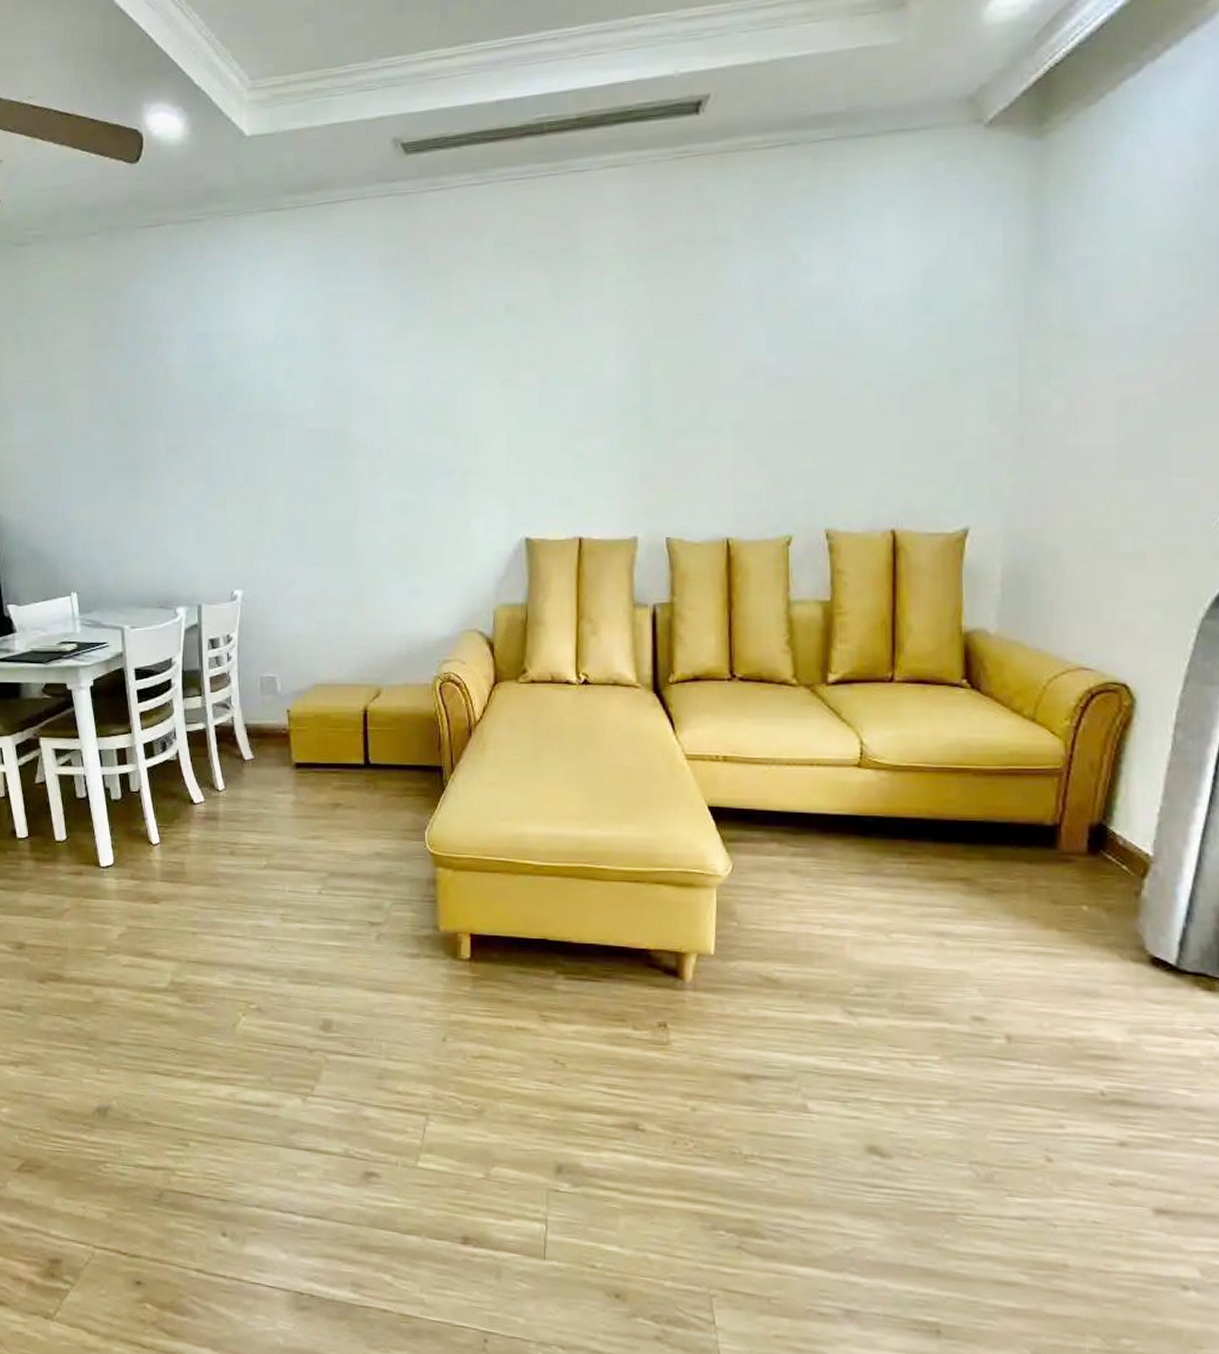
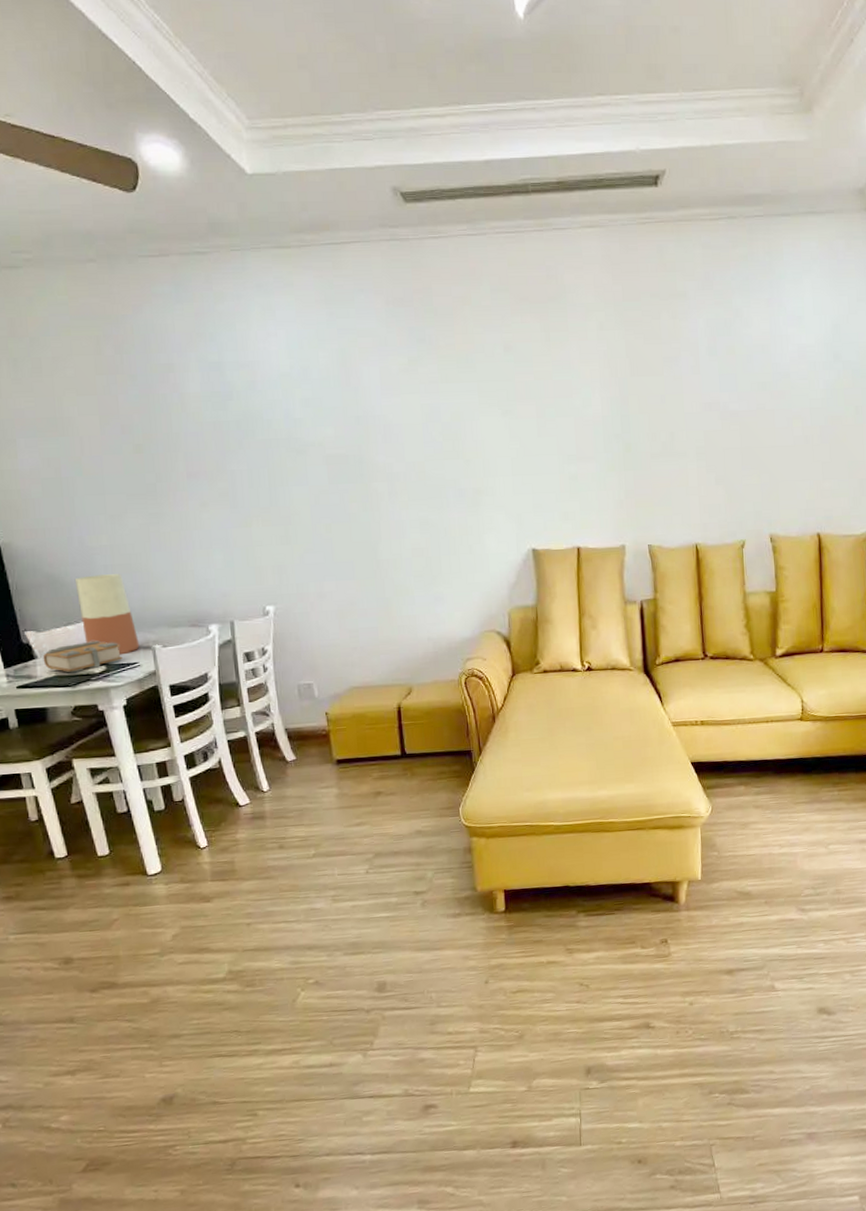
book: none [21,618,93,649] -> present [43,640,123,673]
vase: none [55,550,110,633] -> present [74,574,140,654]

